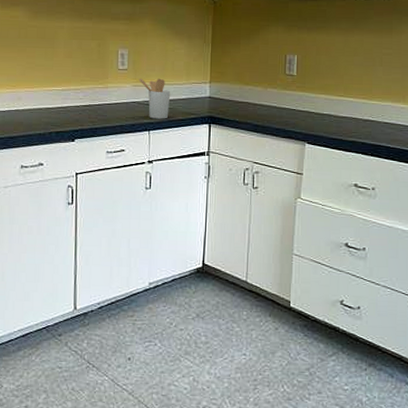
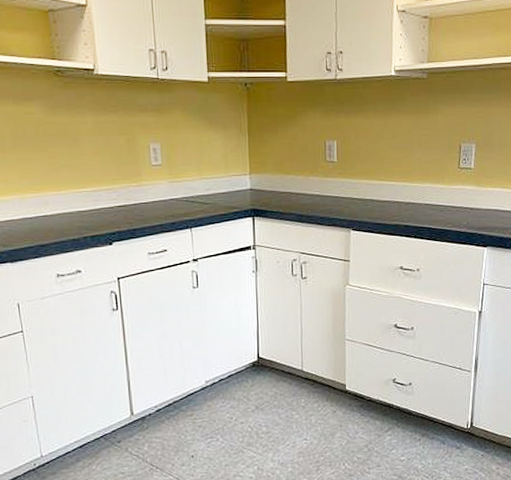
utensil holder: present [139,78,171,119] -> none [175,172,210,216]

